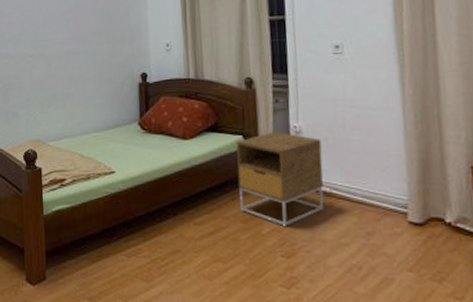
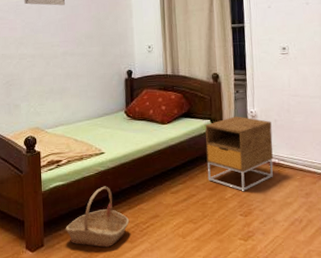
basket: none [70,212,145,286] -> present [65,186,130,248]

